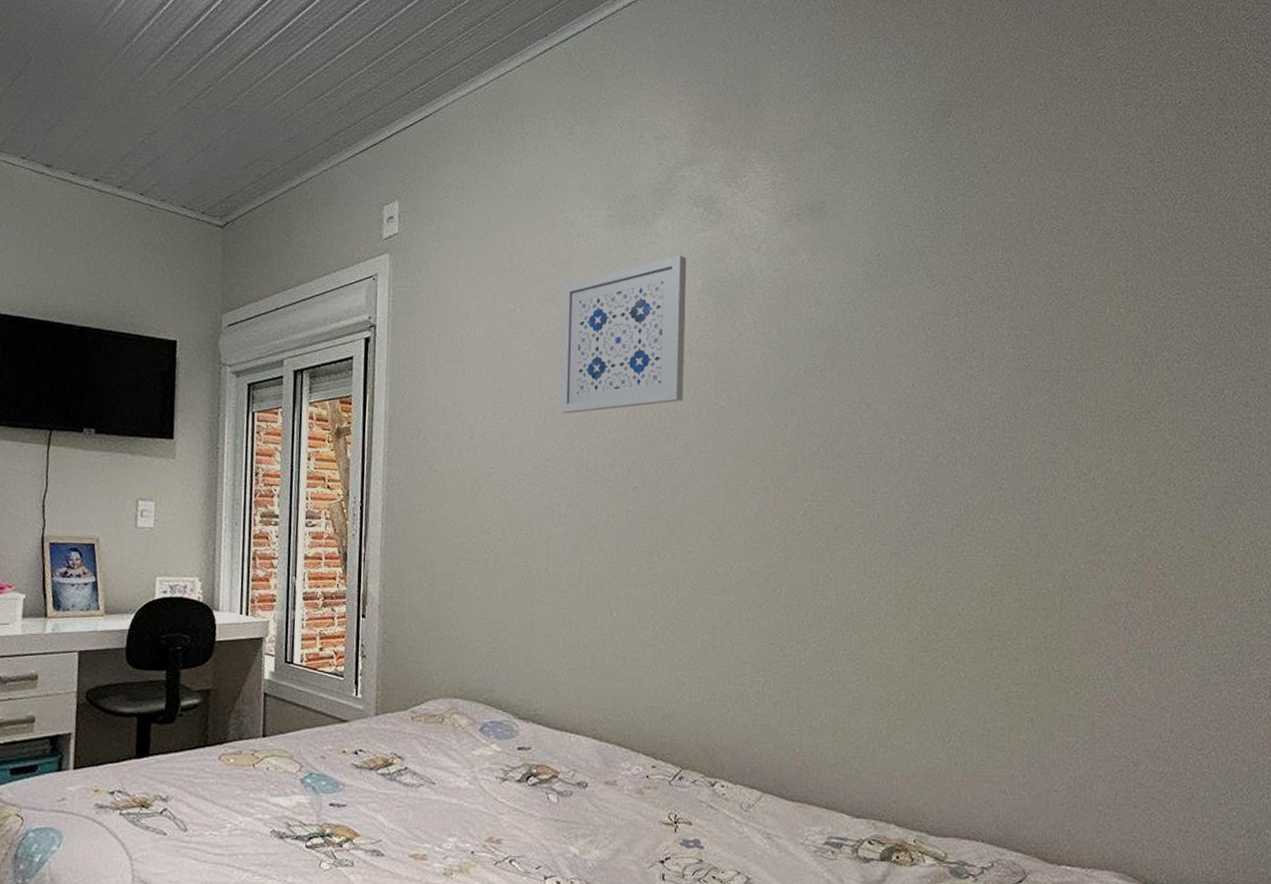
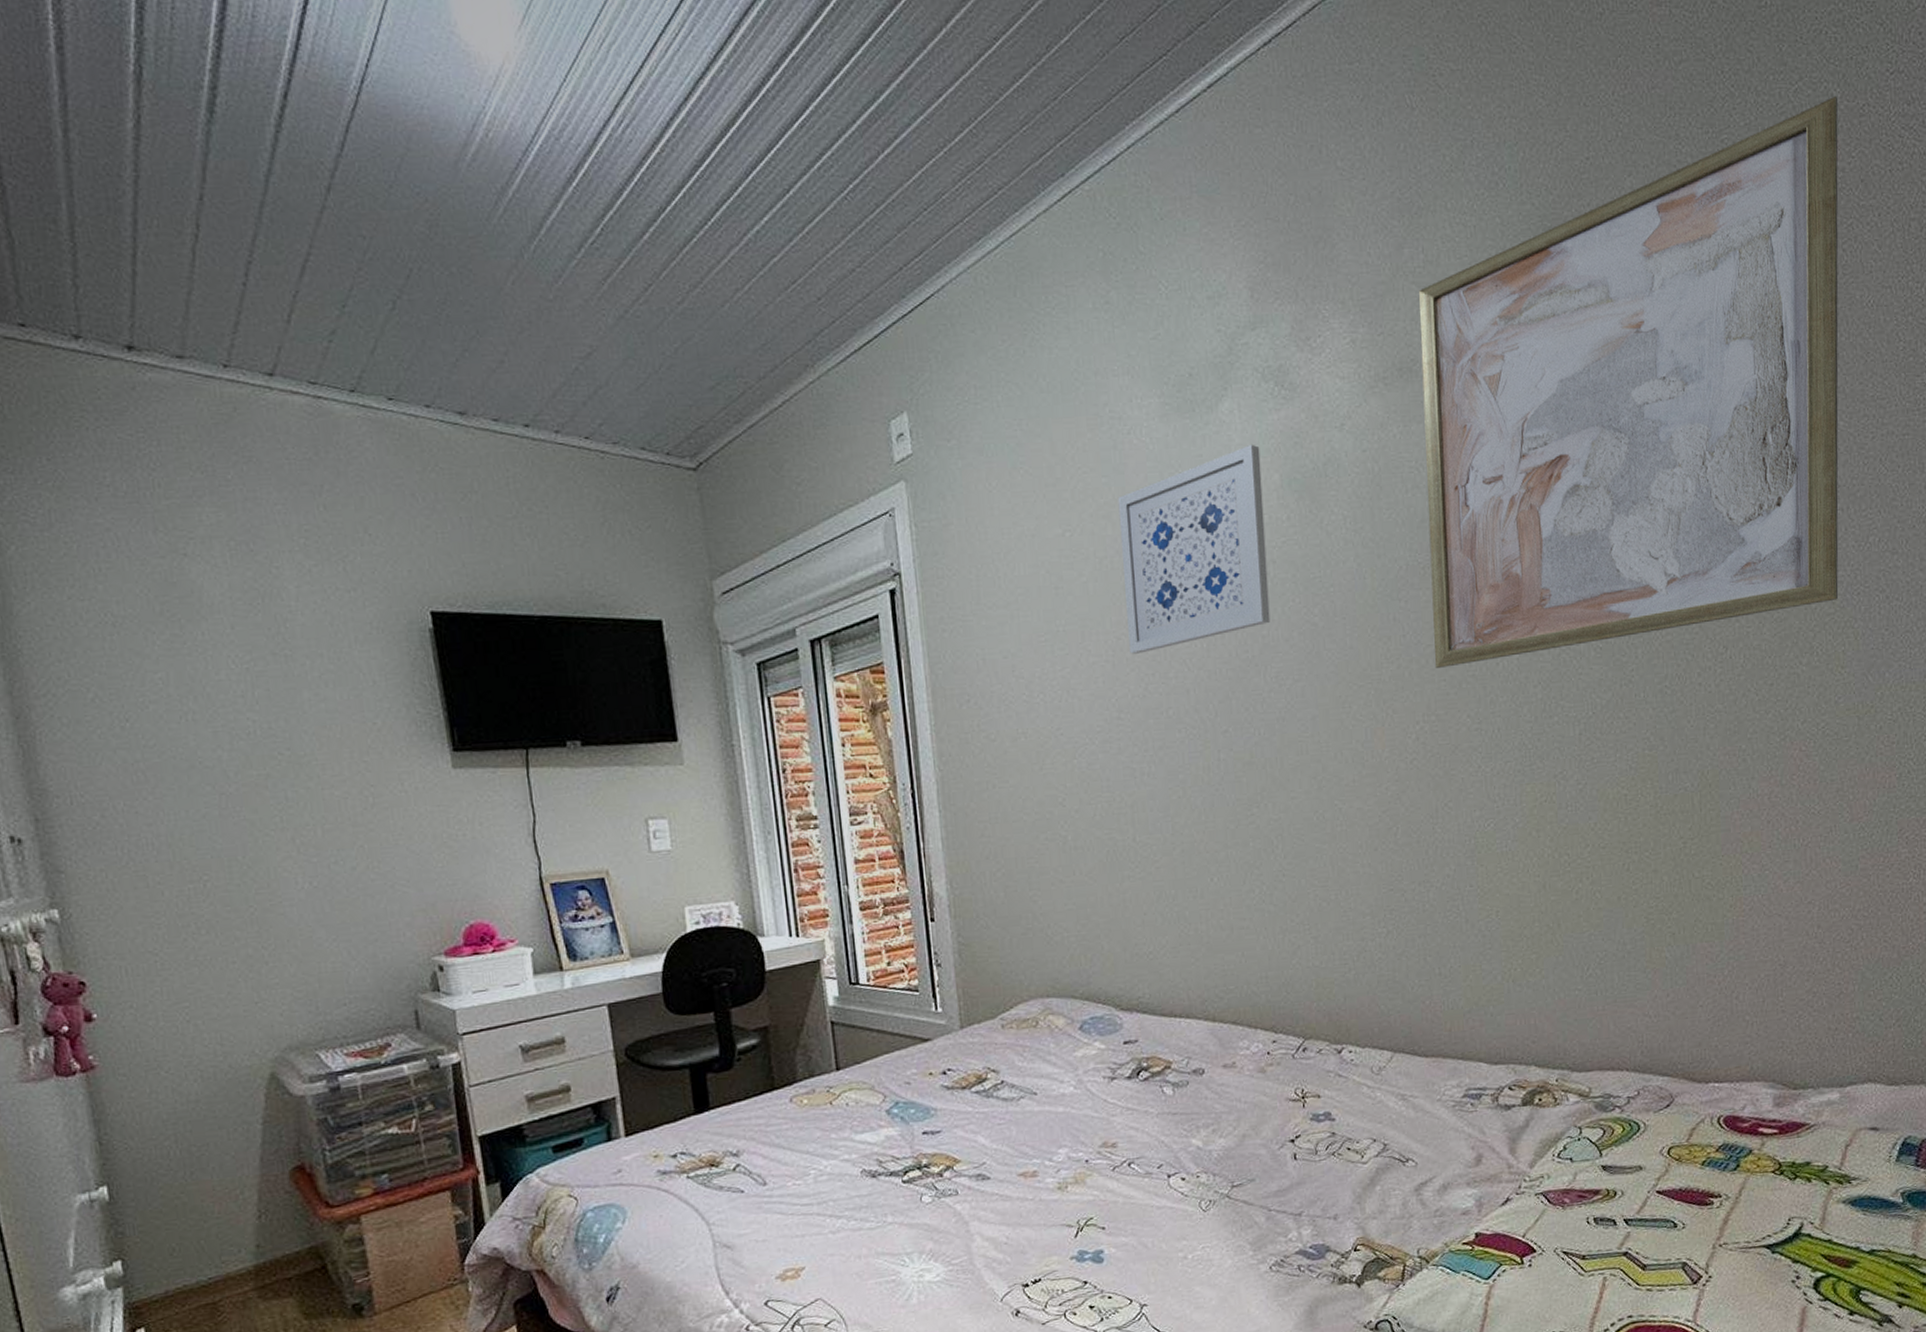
wall art: none [824,32,1200,457] -> present [1418,95,1839,668]

